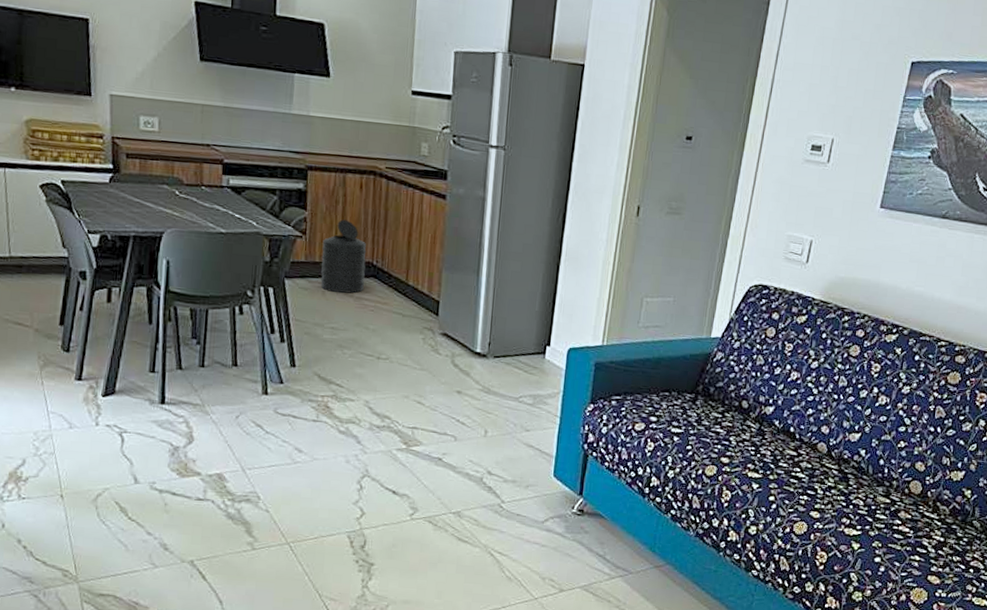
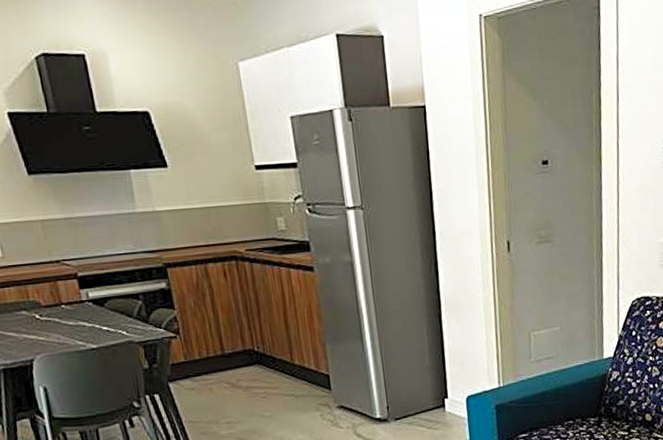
trash can: present [321,219,367,294] -> none [198,311,251,387]

